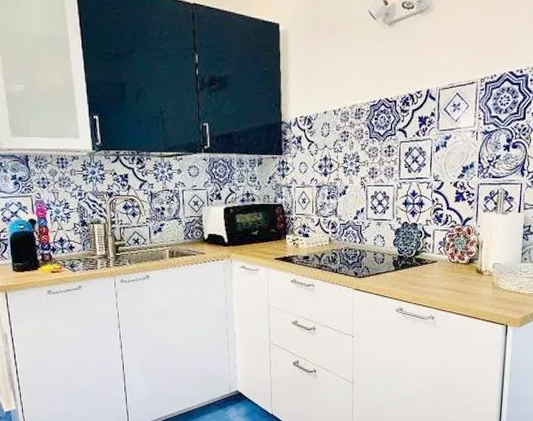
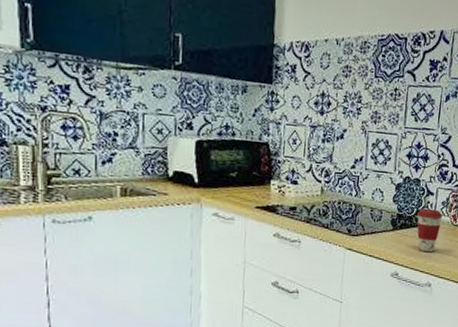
coffee cup: none [416,249,441,288] -> present [416,208,443,252]

